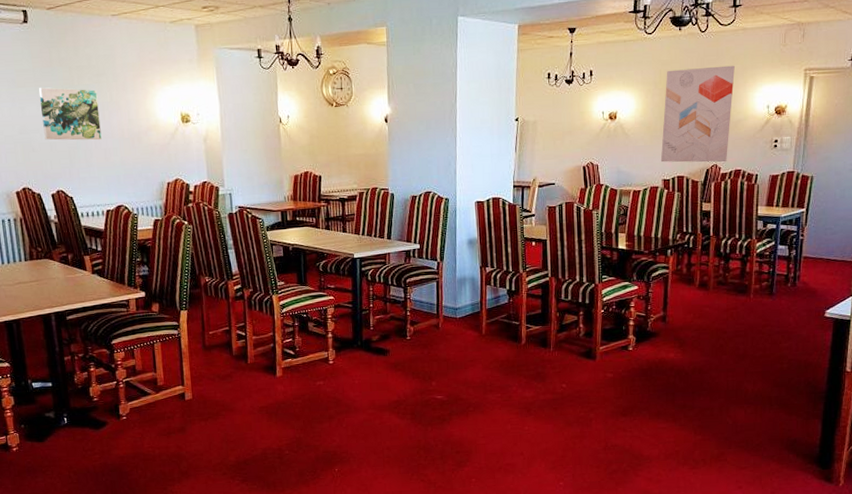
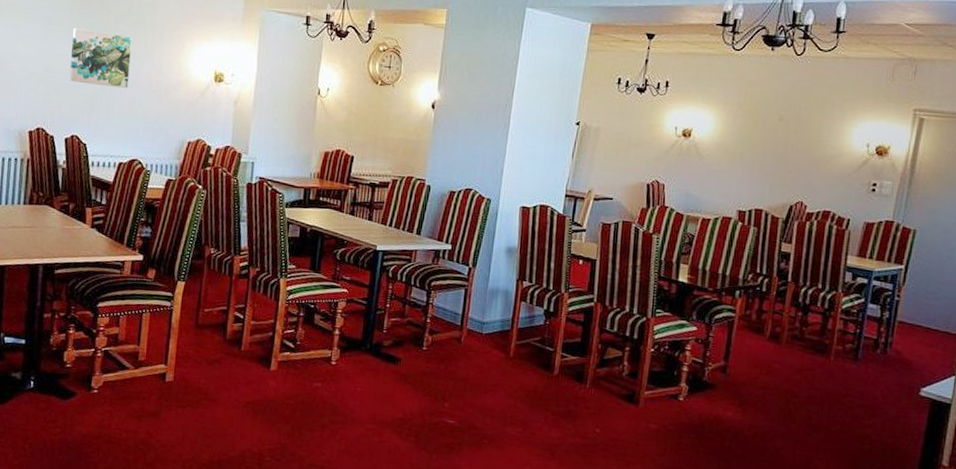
wall art: present [660,65,735,163] -> none [737,91,832,201]

